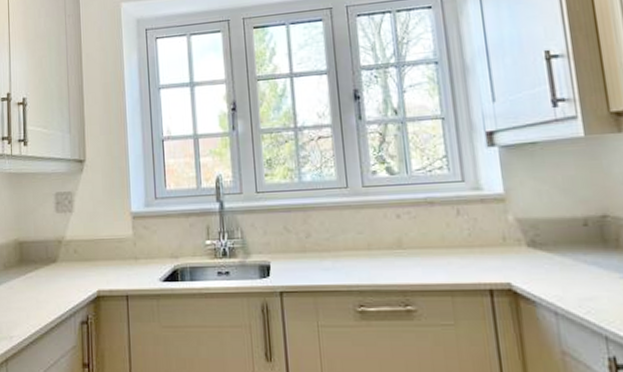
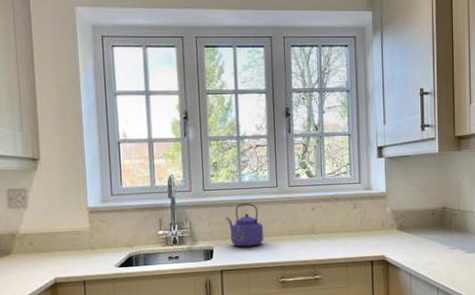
kettle: none [283,208,334,264] -> present [225,203,264,247]

